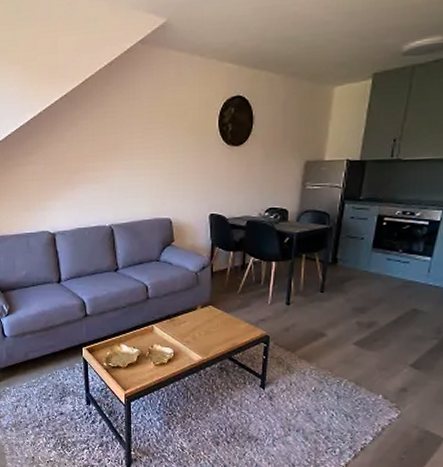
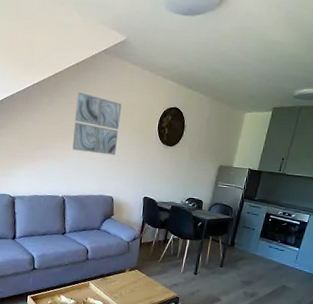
wall art: none [114,96,170,169] -> present [72,91,122,155]

